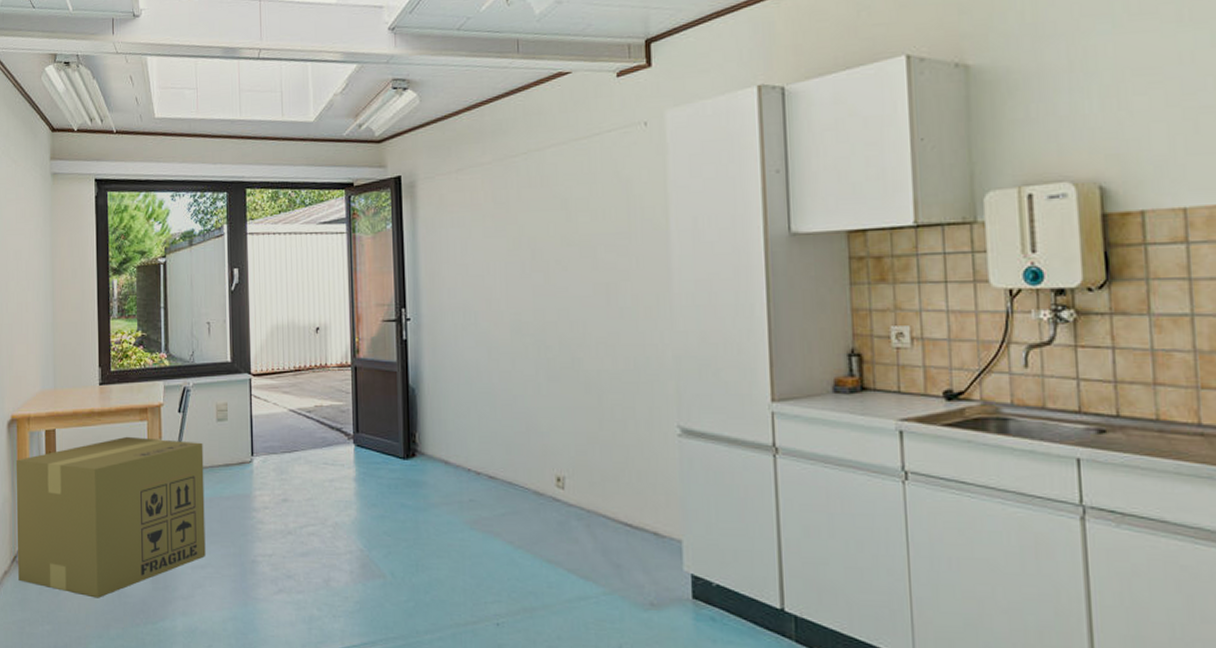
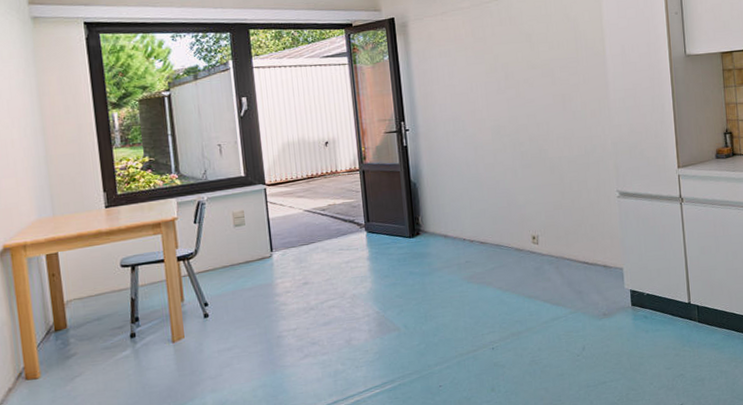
cardboard box: present [16,436,206,598] -> none [12,246,232,395]

